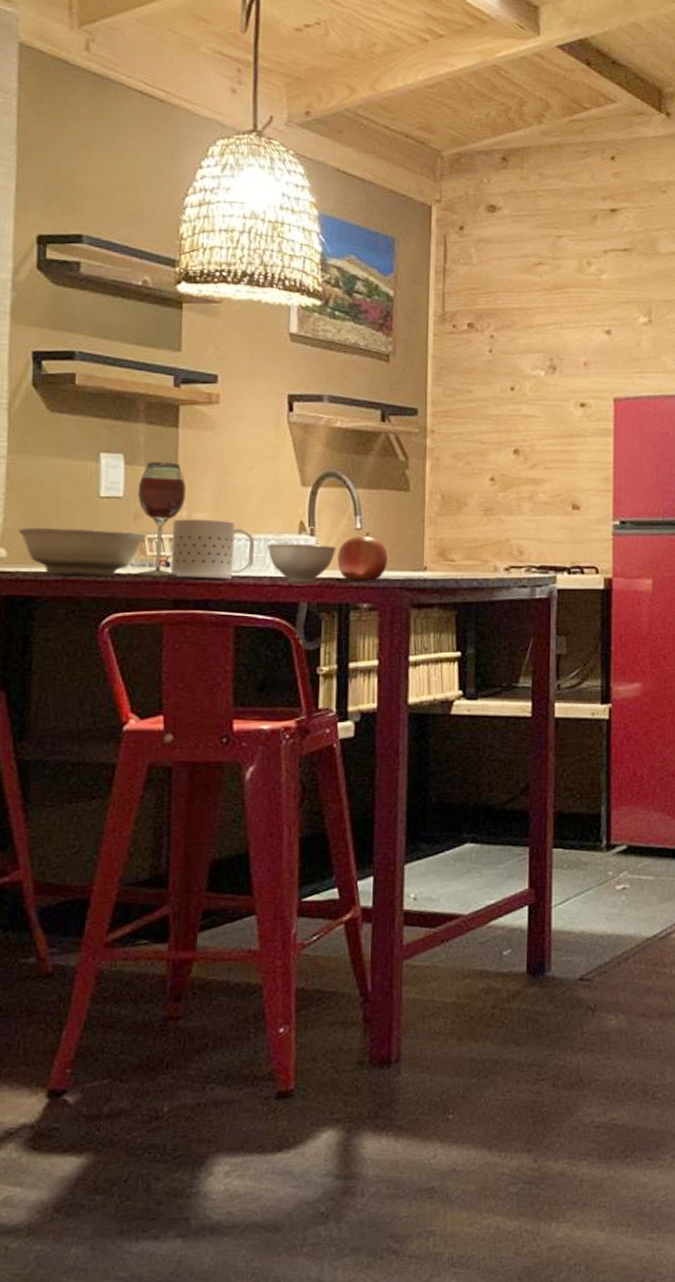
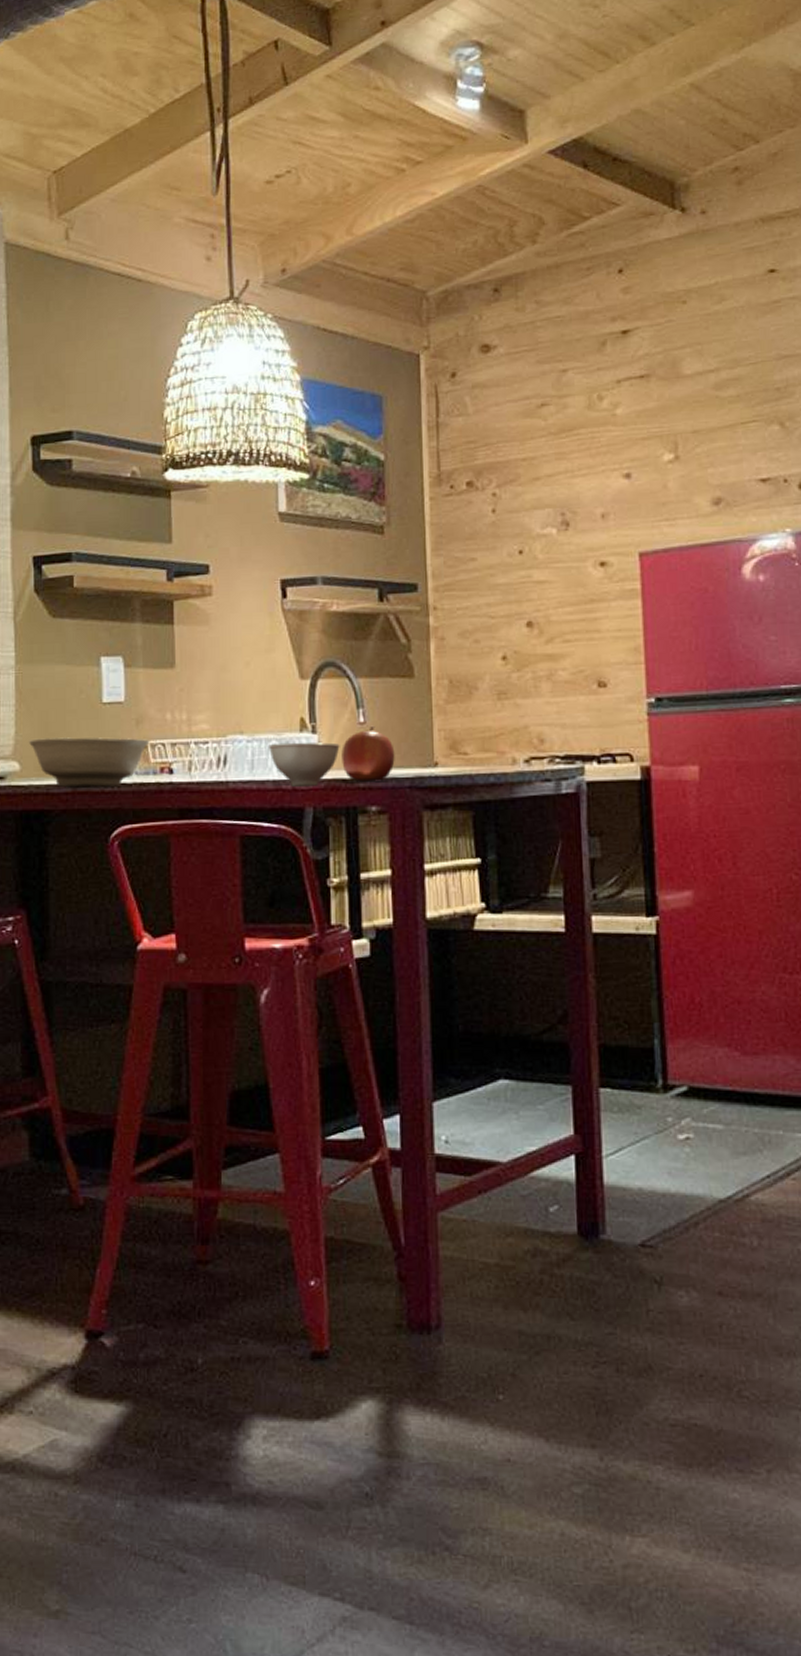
wineglass: present [137,462,187,577] -> none [138,662,186,786]
mug: present [170,519,255,580] -> none [173,721,256,787]

